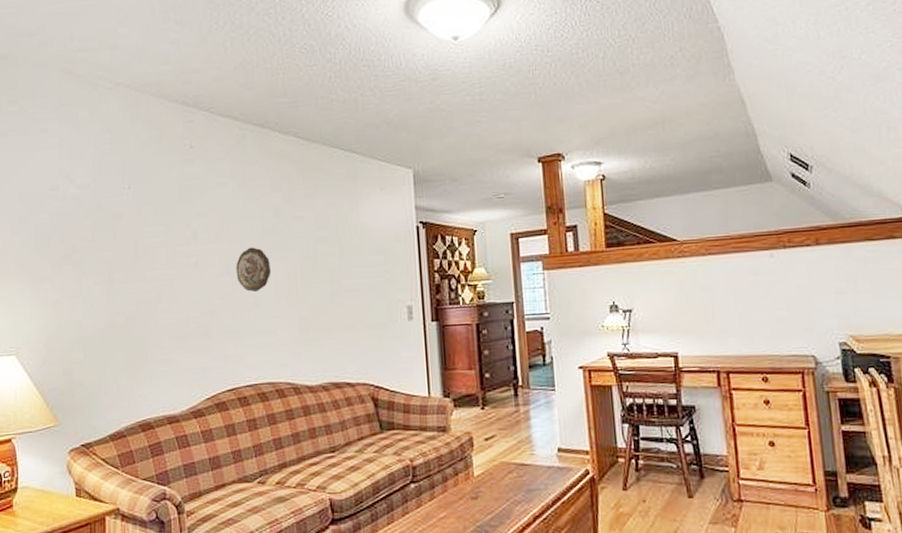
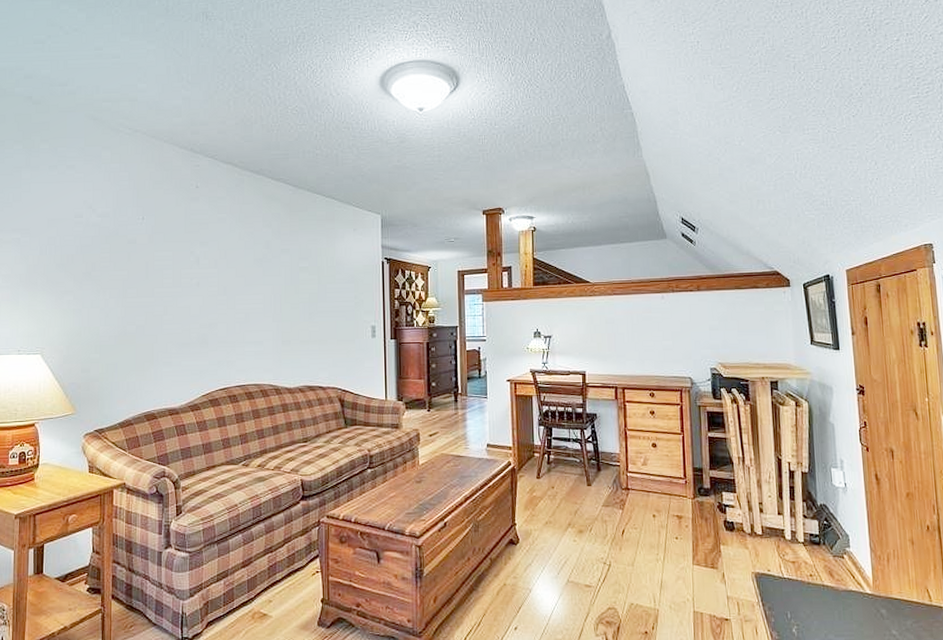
decorative plate: present [236,247,272,292] -> none [231,272,261,309]

